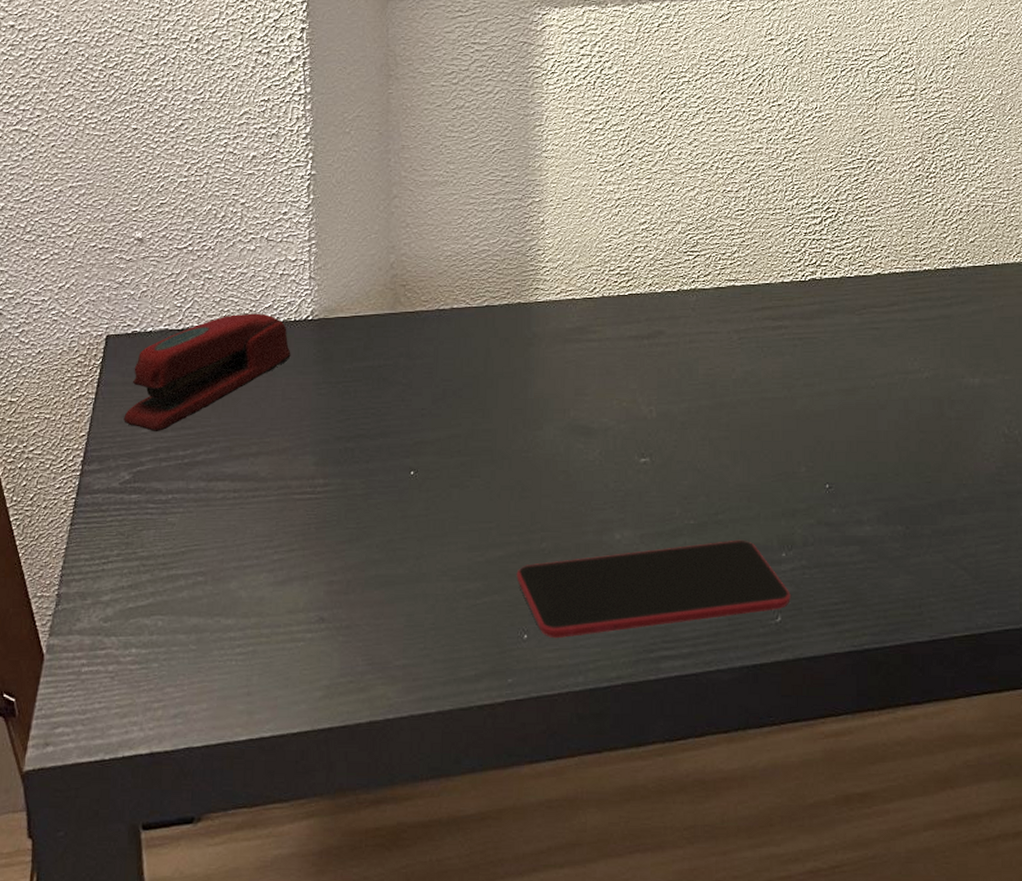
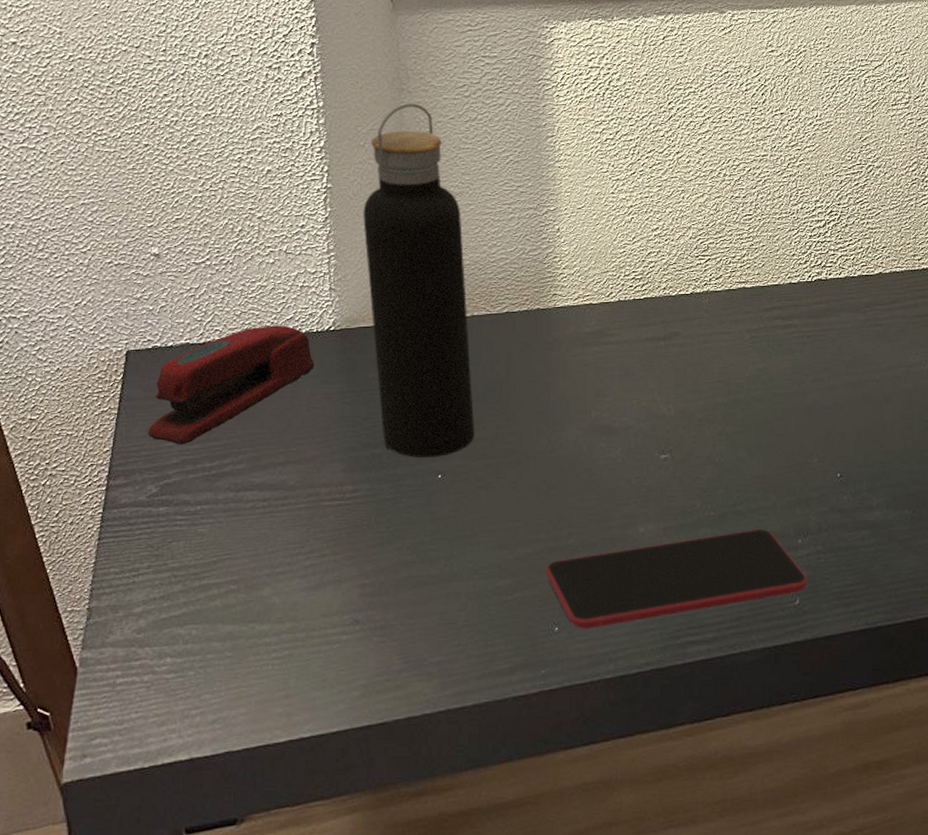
water bottle: none [345,90,450,454] -> present [363,103,475,458]

